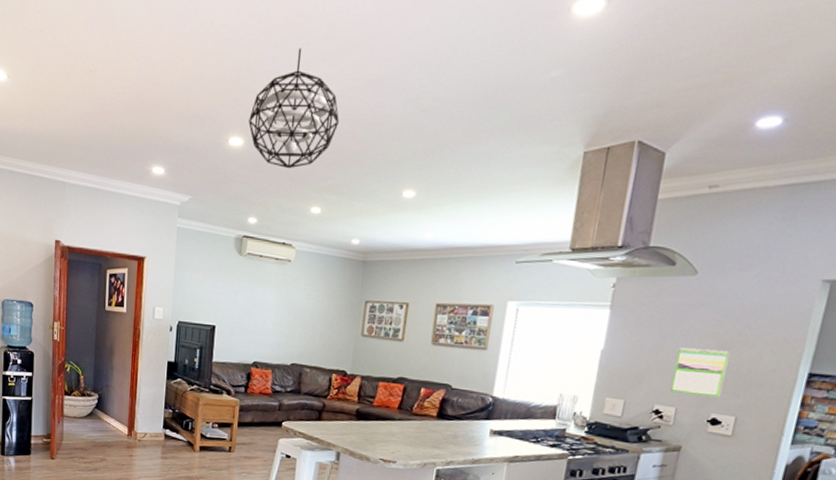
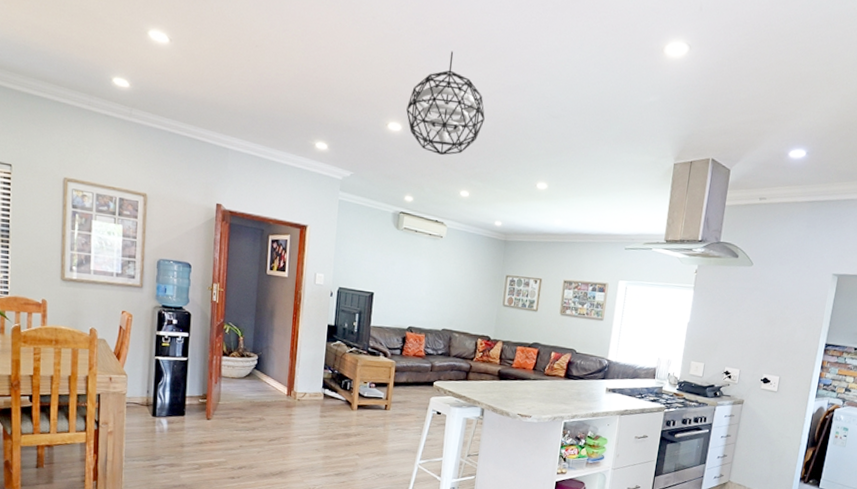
calendar: present [669,347,730,398] -> none [735,322,775,362]

